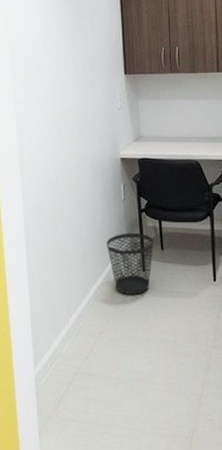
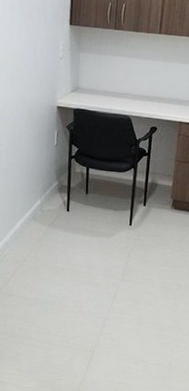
wastebasket: present [106,232,154,295] -> none [35,175,80,231]

